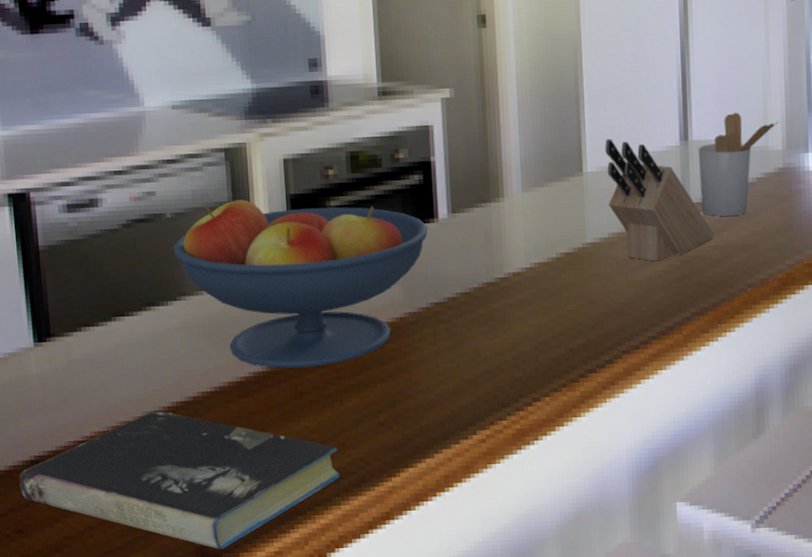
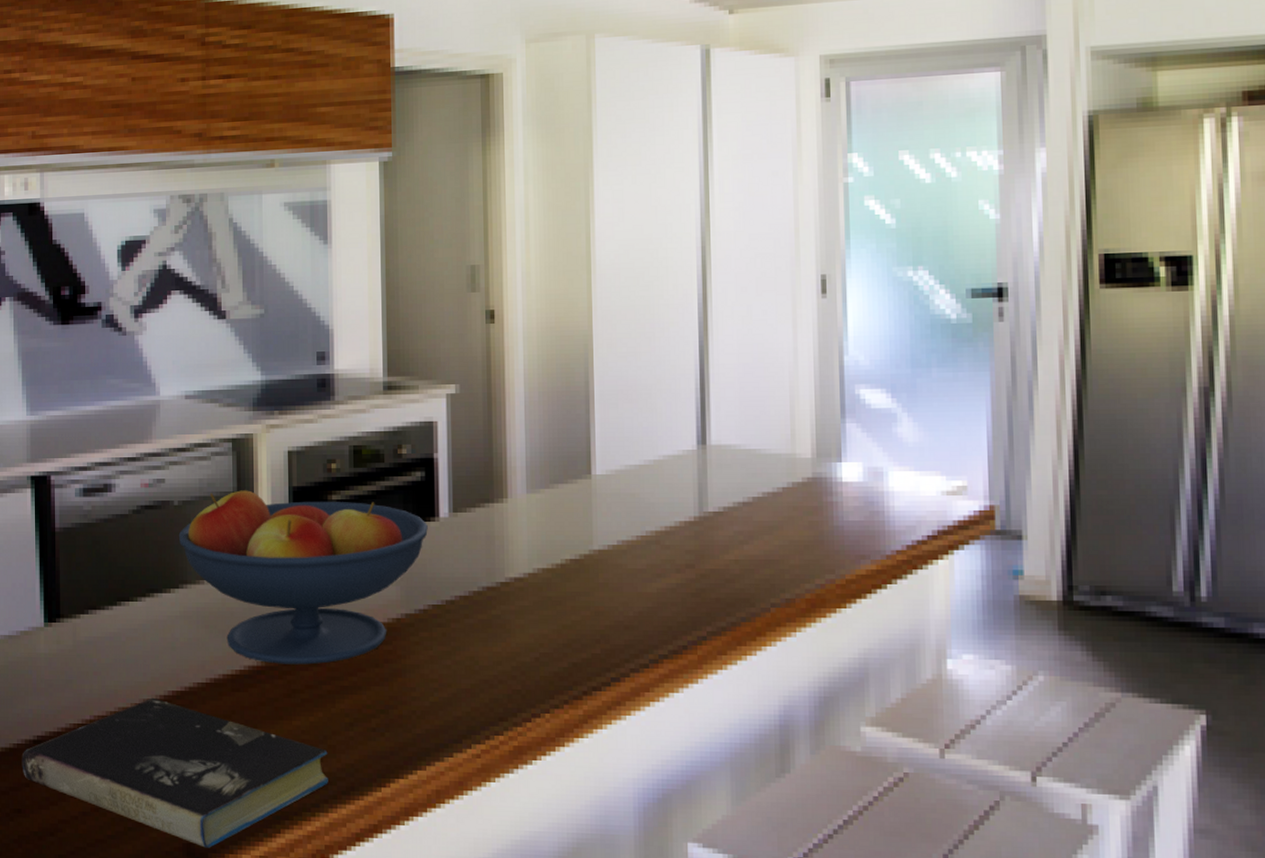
knife block: present [605,138,715,262] -> none [615,440,734,574]
utensil holder: present [698,112,779,216] -> none [717,416,808,527]

